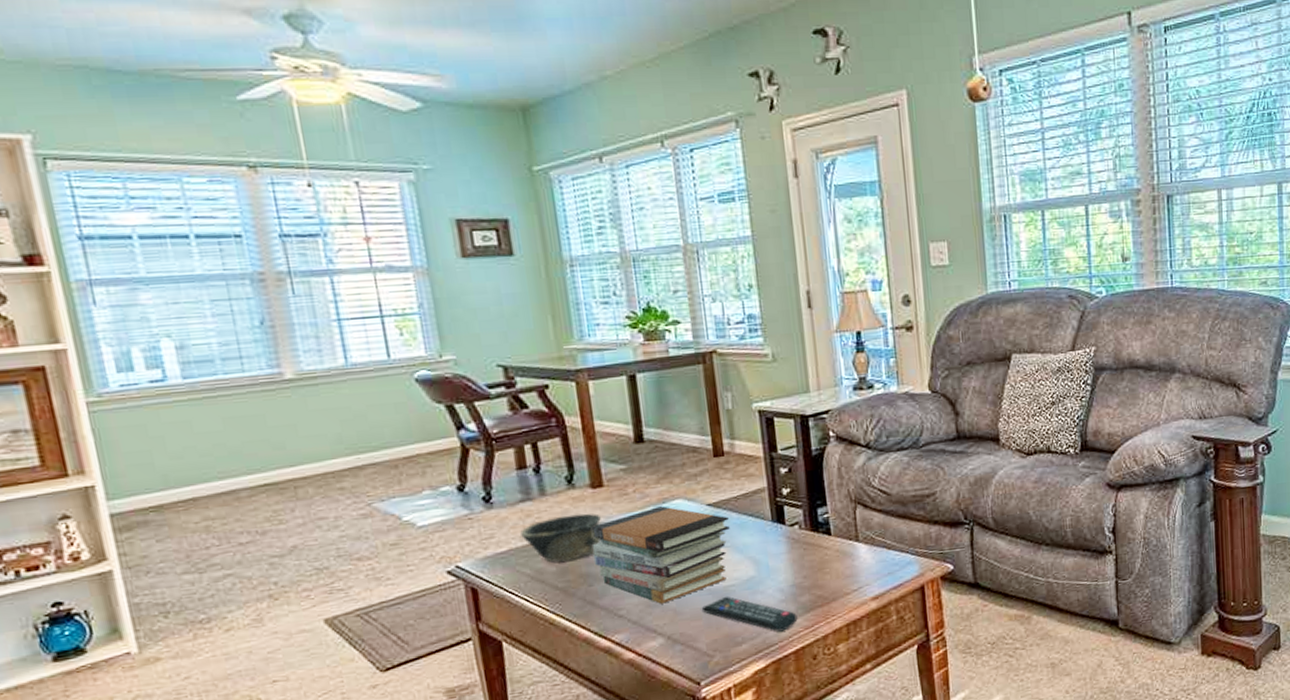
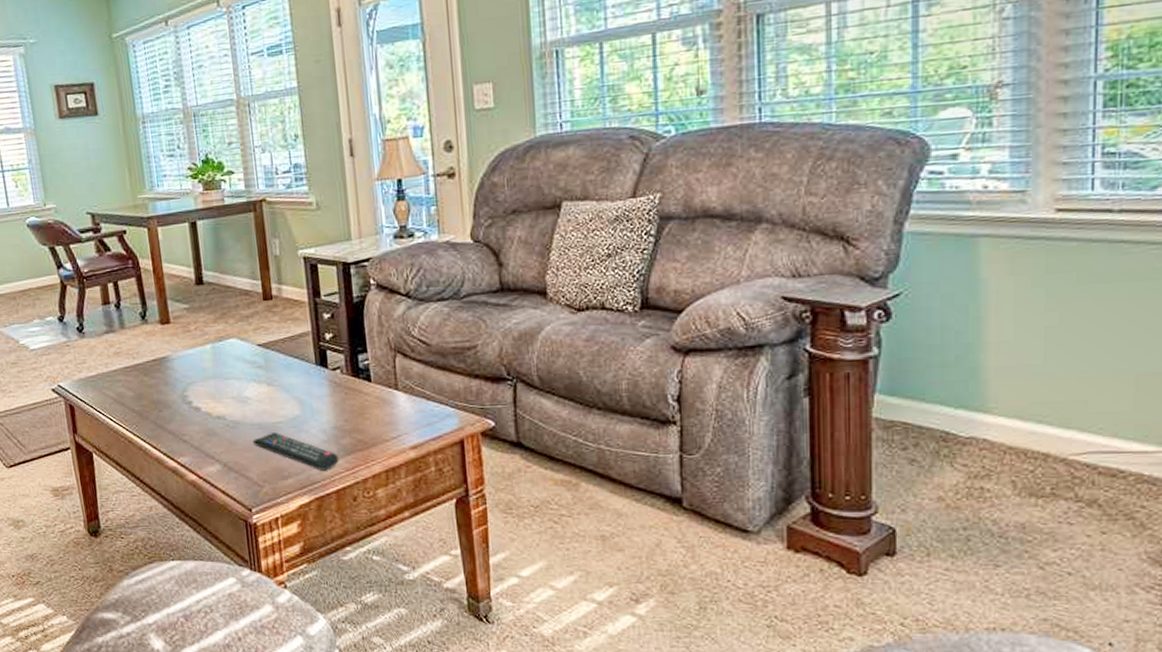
bowl: present [520,513,601,562] -> none [105,346,169,388]
book stack: present [592,506,730,604] -> none [161,344,278,433]

